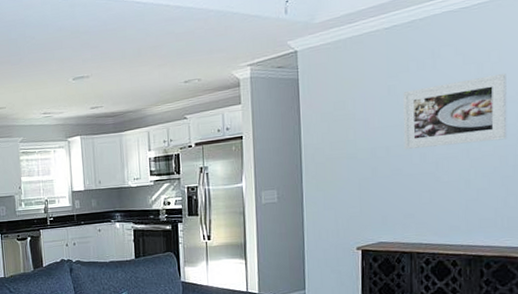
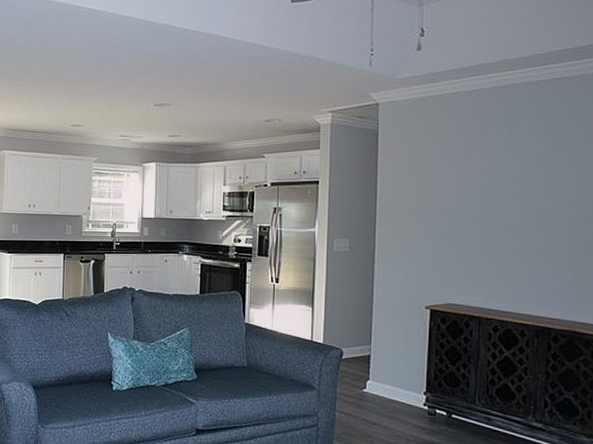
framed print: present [403,73,508,149] -> none [478,148,580,214]

